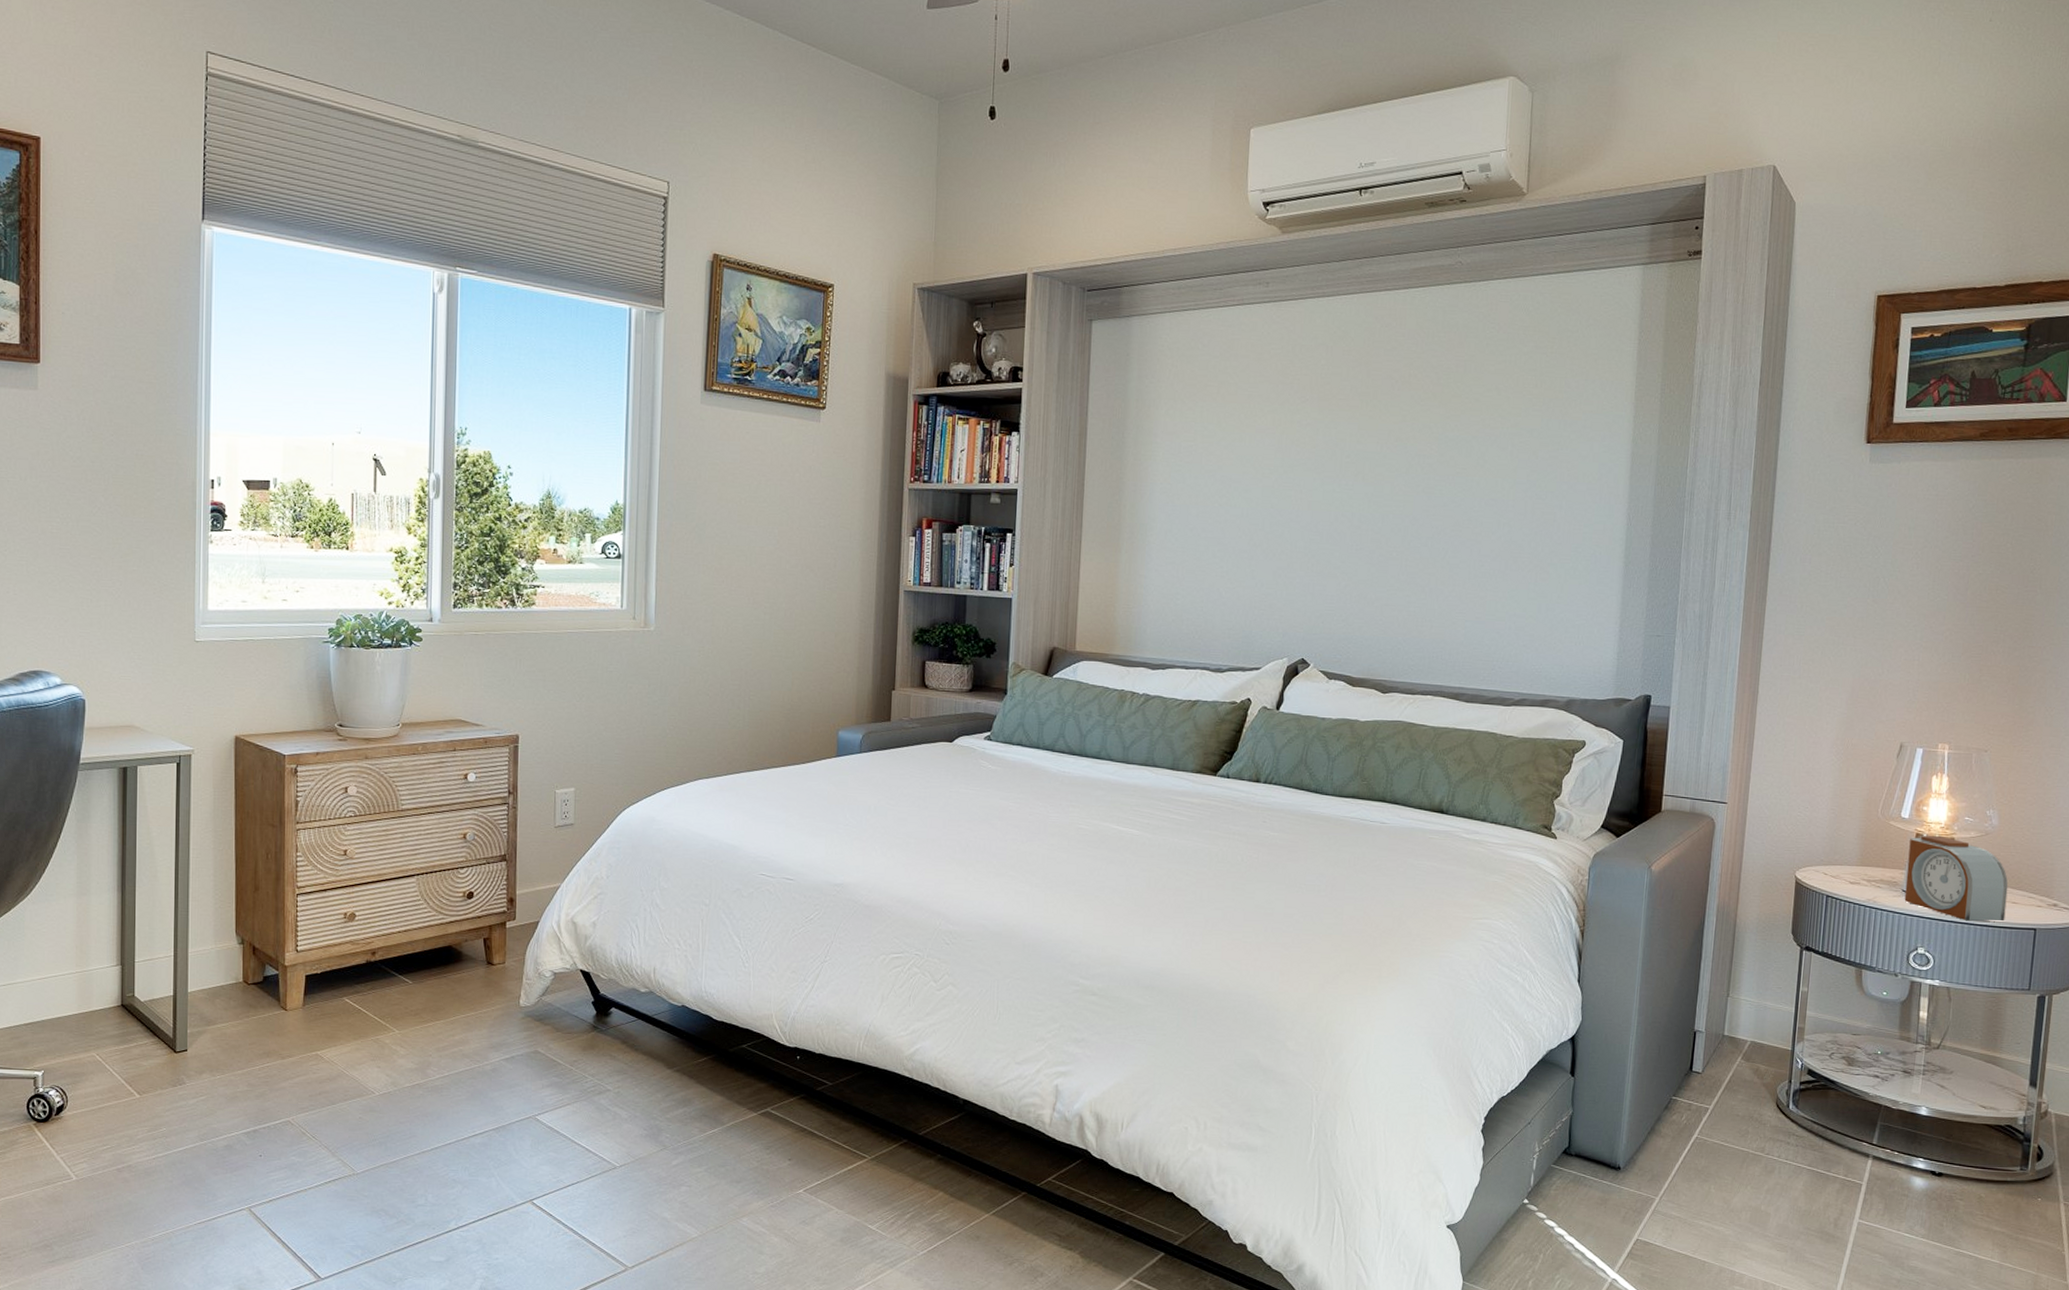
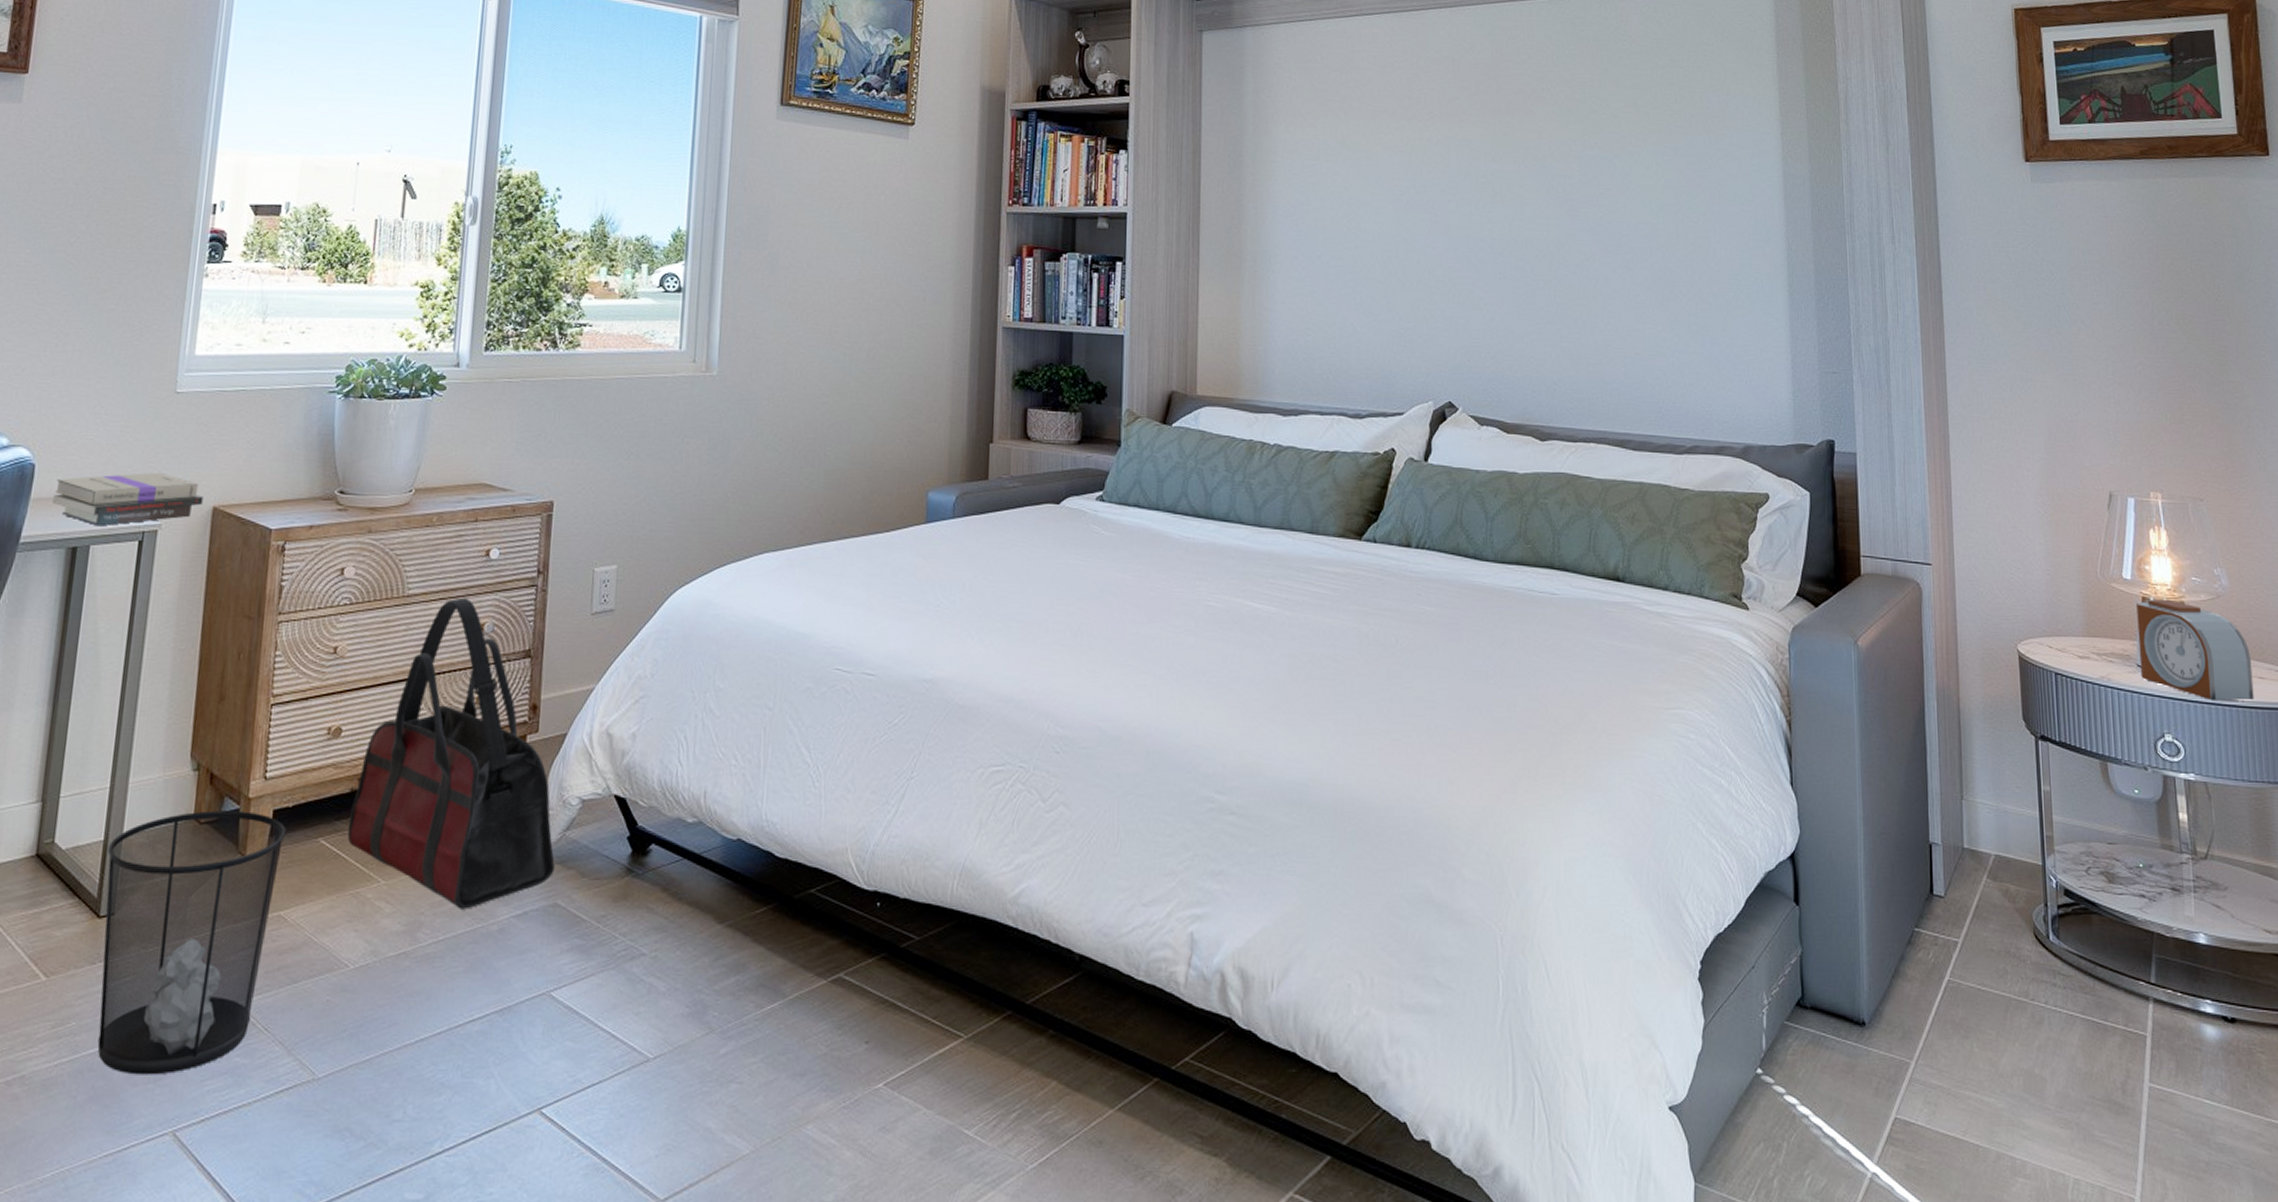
books: none [103,707,226,751] -> present [52,472,204,526]
waste bin: none [177,975,317,1168] -> present [97,811,287,1075]
duffel bag: none [366,812,534,1054] -> present [347,597,555,910]

